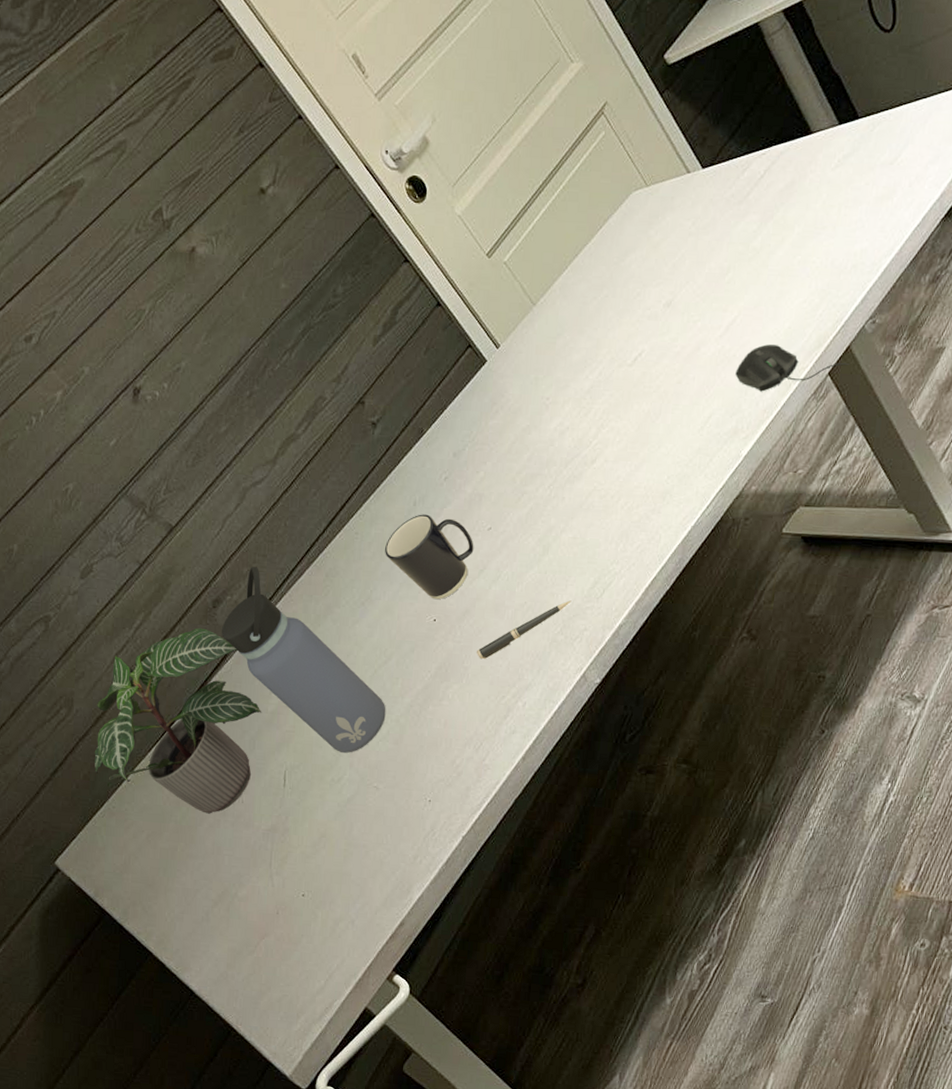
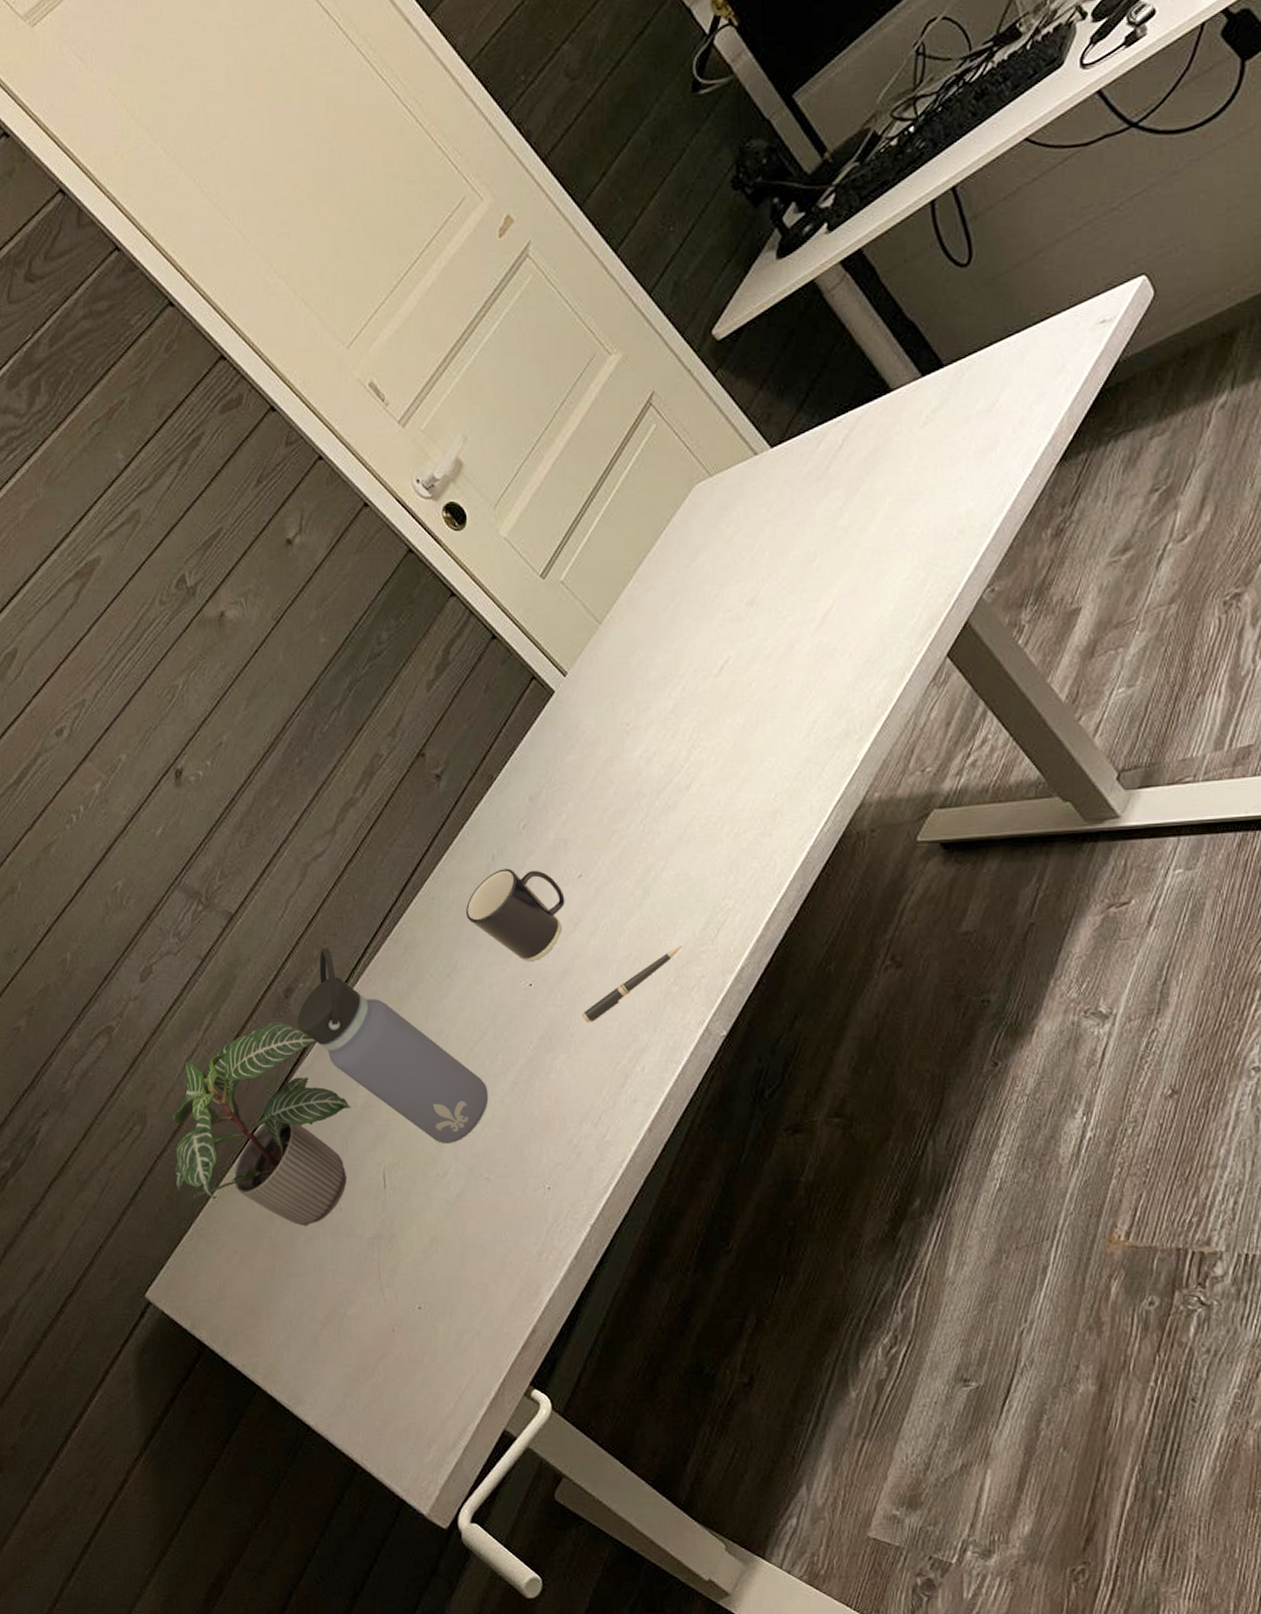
computer mouse: present [735,344,850,392] -> none [838,631,971,686]

